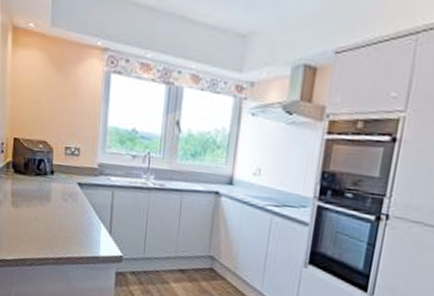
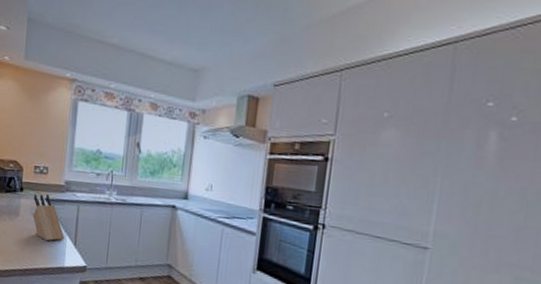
knife block: none [65,177,99,229] -> present [32,194,65,242]

